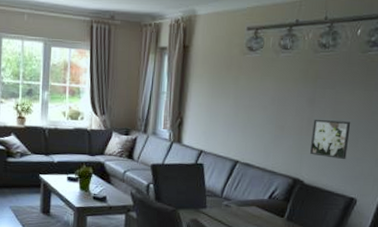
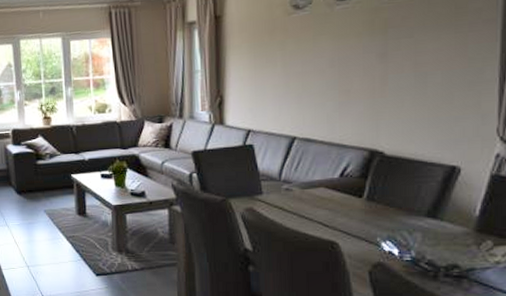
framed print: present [310,119,351,160] -> none [388,74,441,121]

